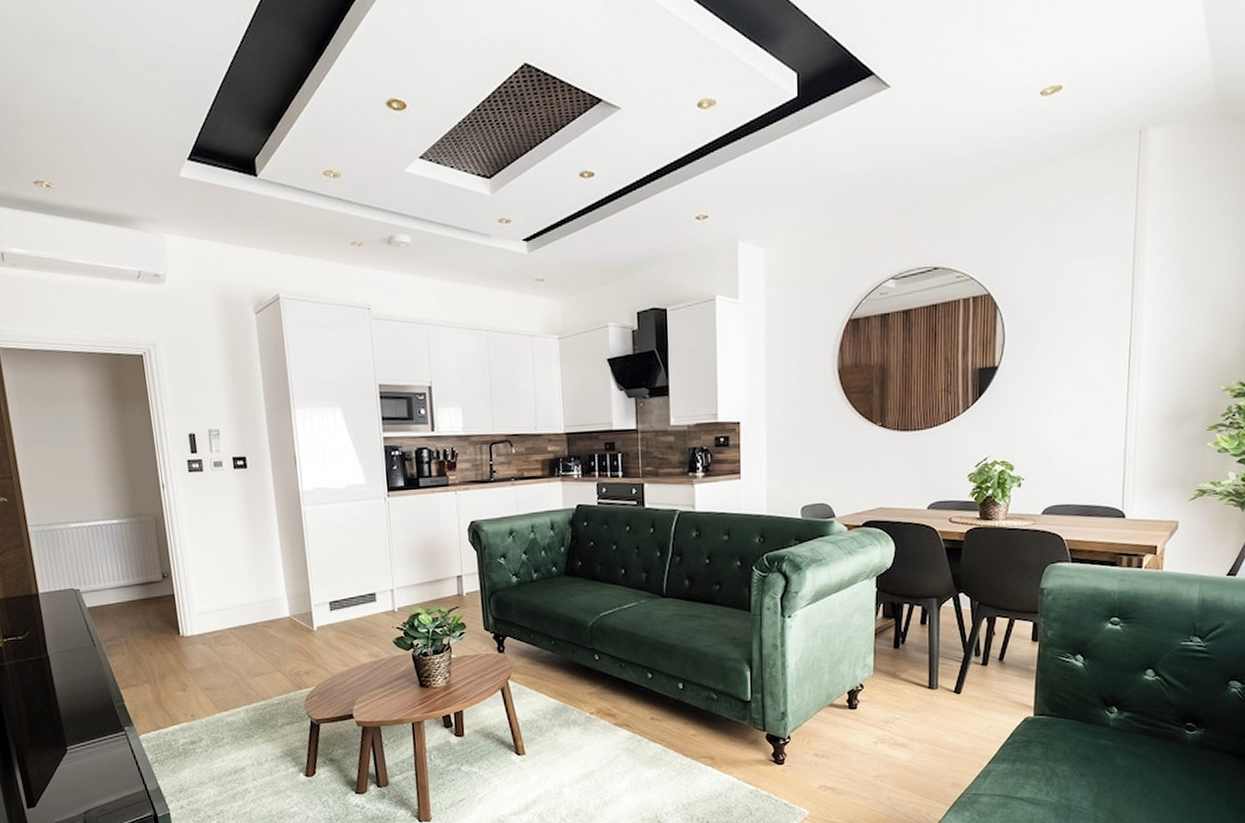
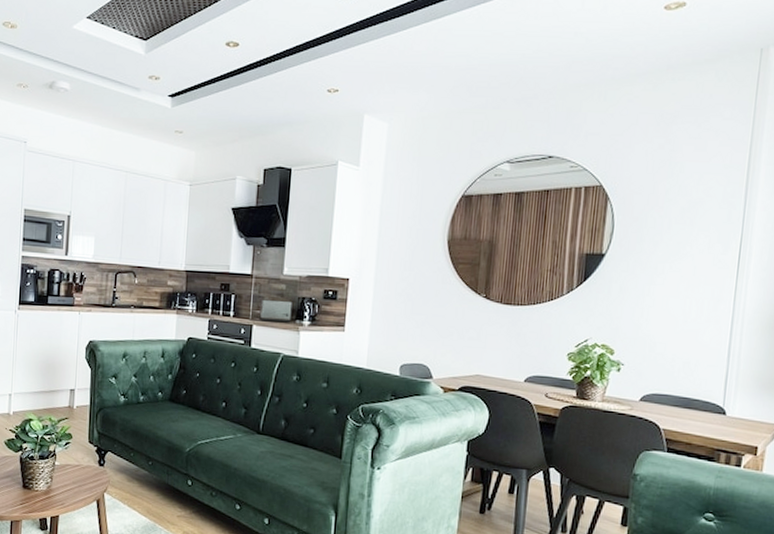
toaster: none [649,453,685,478] -> present [259,299,294,323]

